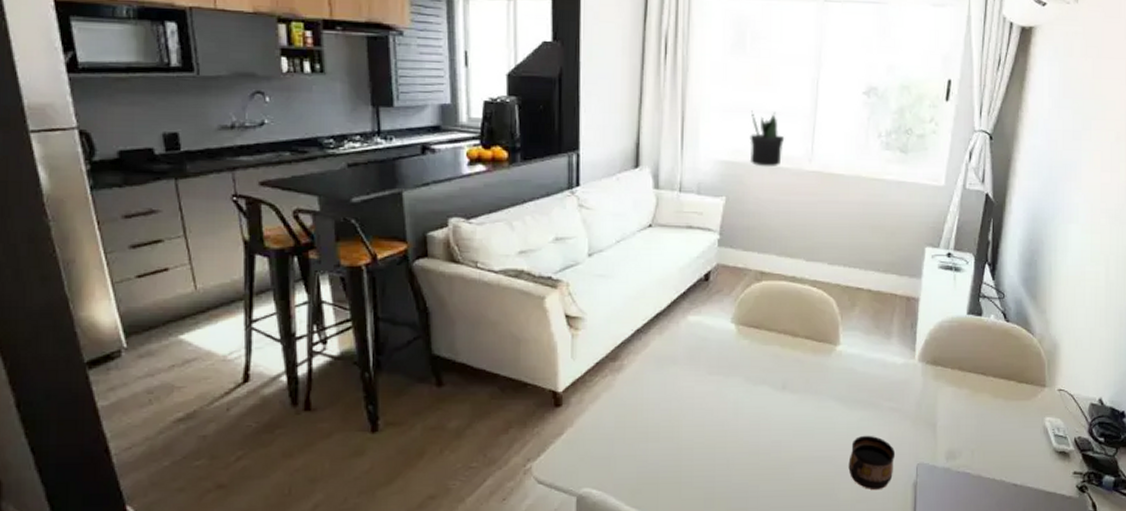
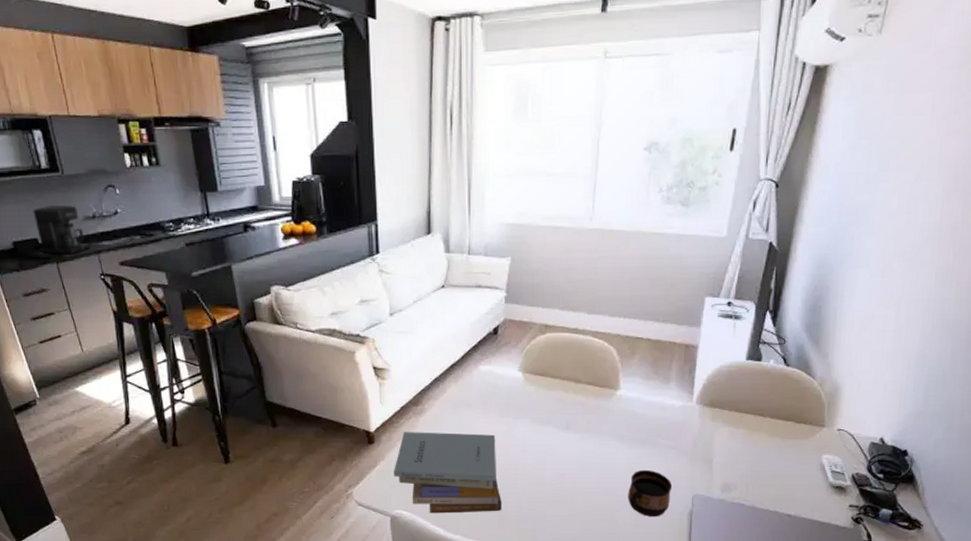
coffee maker: none [151,109,223,171] -> present [33,204,91,255]
books: none [583,392,708,492] -> present [394,432,501,514]
planter: present [749,110,785,168] -> none [533,173,566,228]

